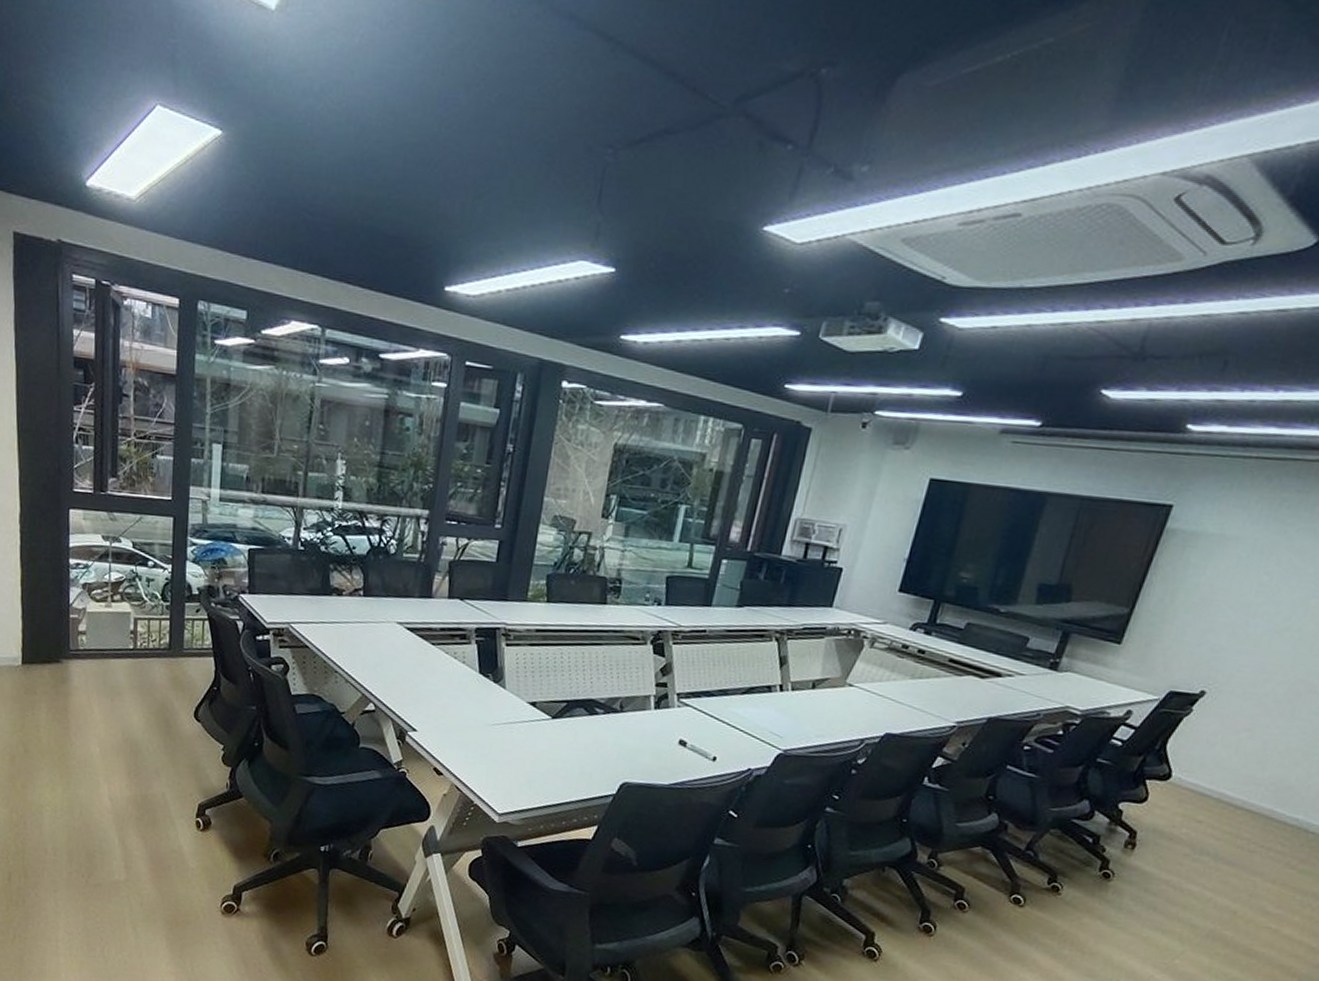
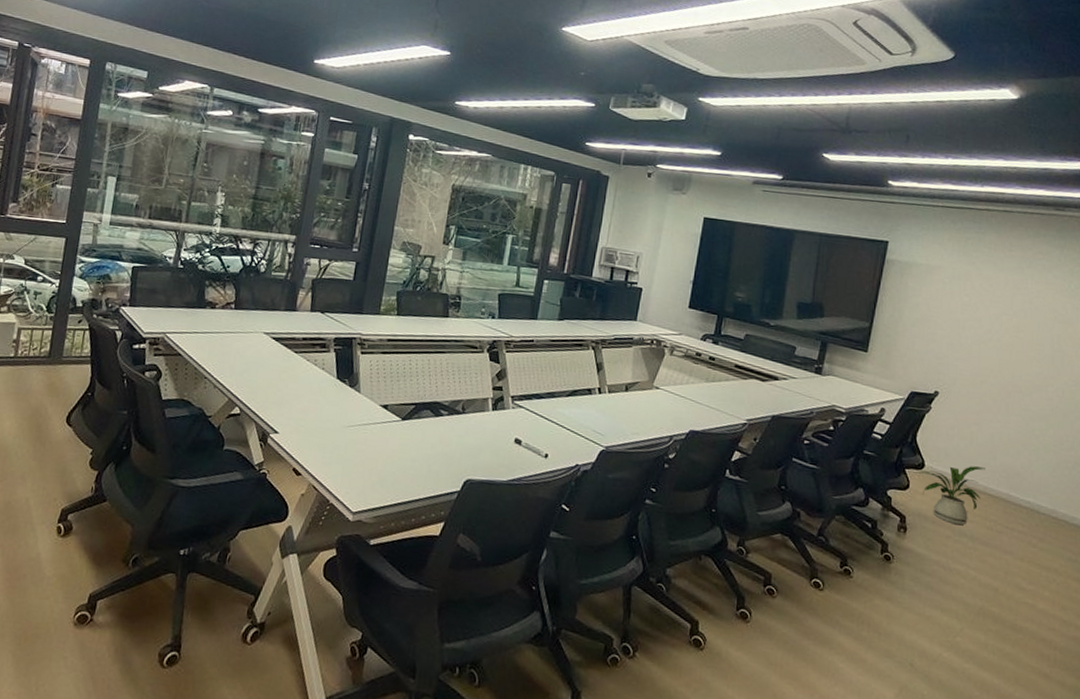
house plant: none [1158,777,1249,844] -> present [916,466,986,526]

